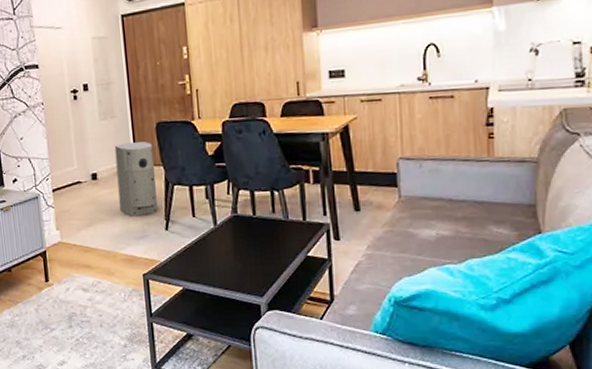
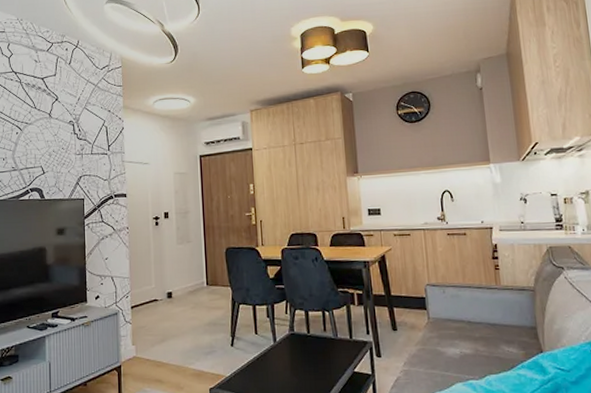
air purifier: present [114,142,159,217] -> none [189,264,226,333]

